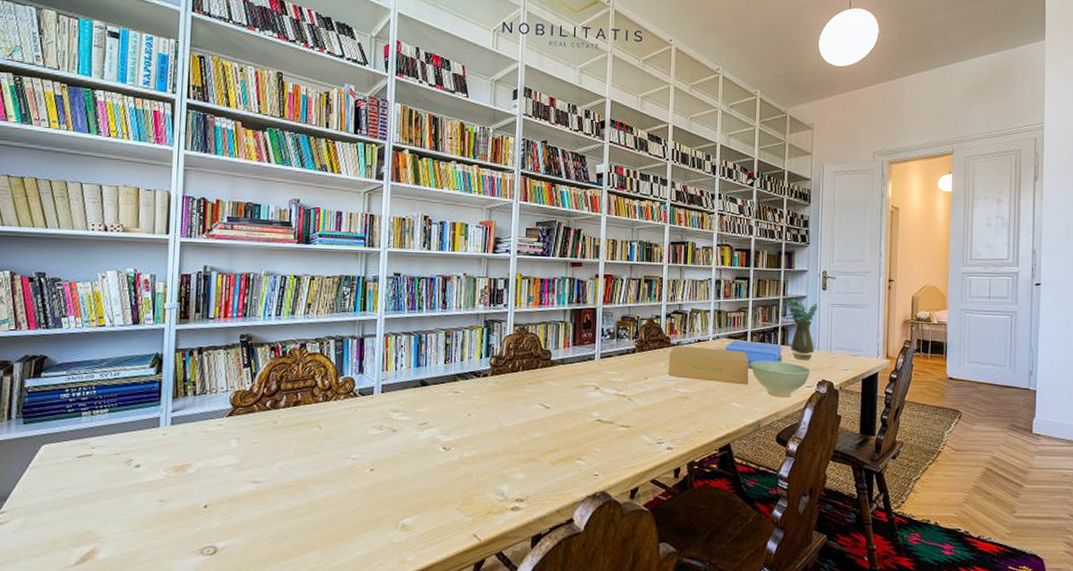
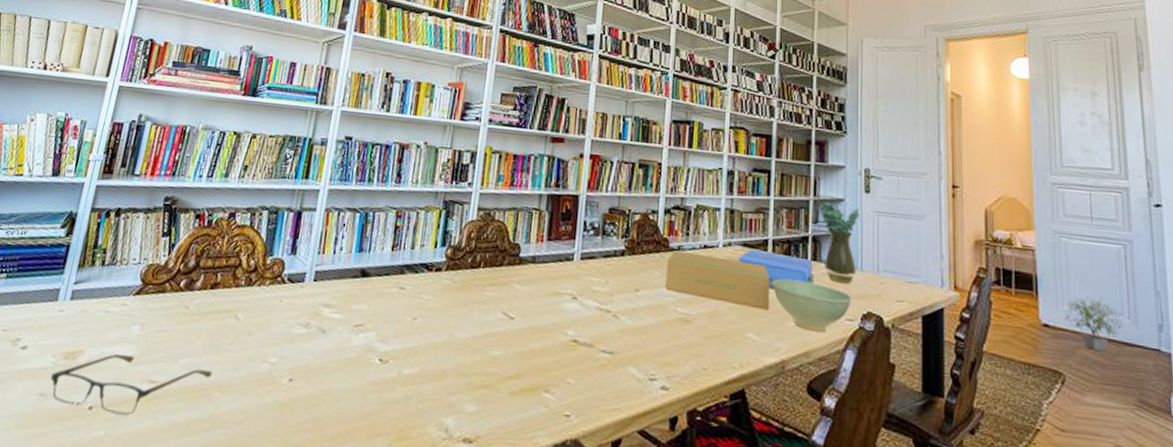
eyeglasses: none [166,464,305,509] -> present [50,354,212,416]
potted plant: none [964,355,1005,393] -> present [1064,297,1123,351]

